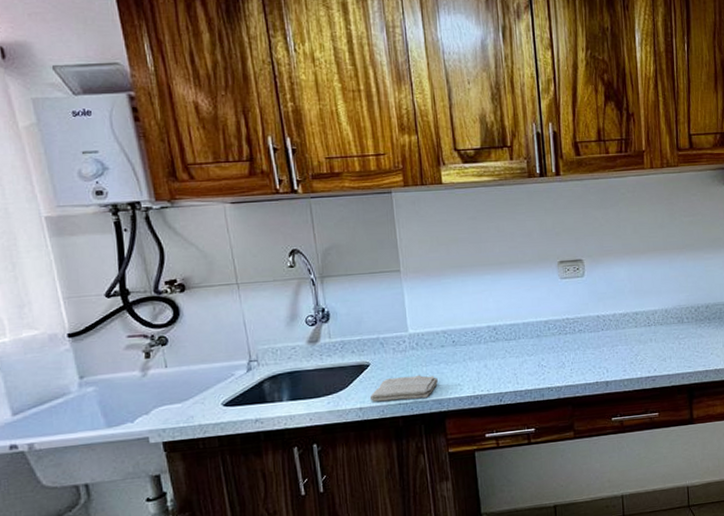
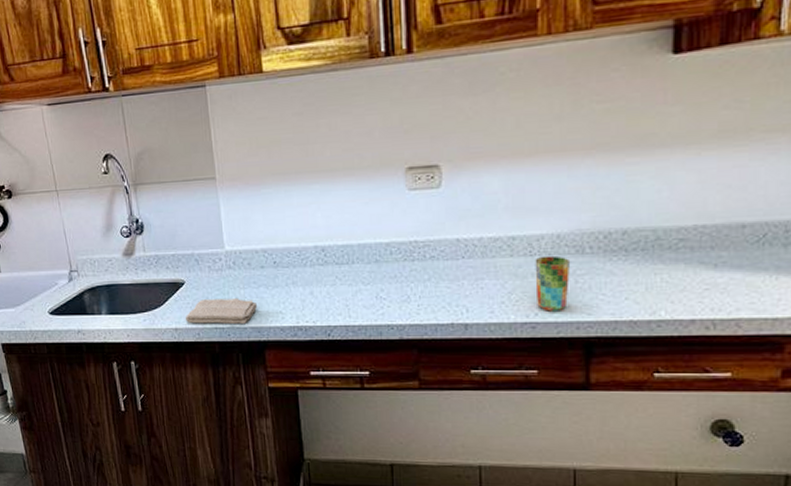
cup: none [652,325,676,367] -> present [535,255,571,312]

